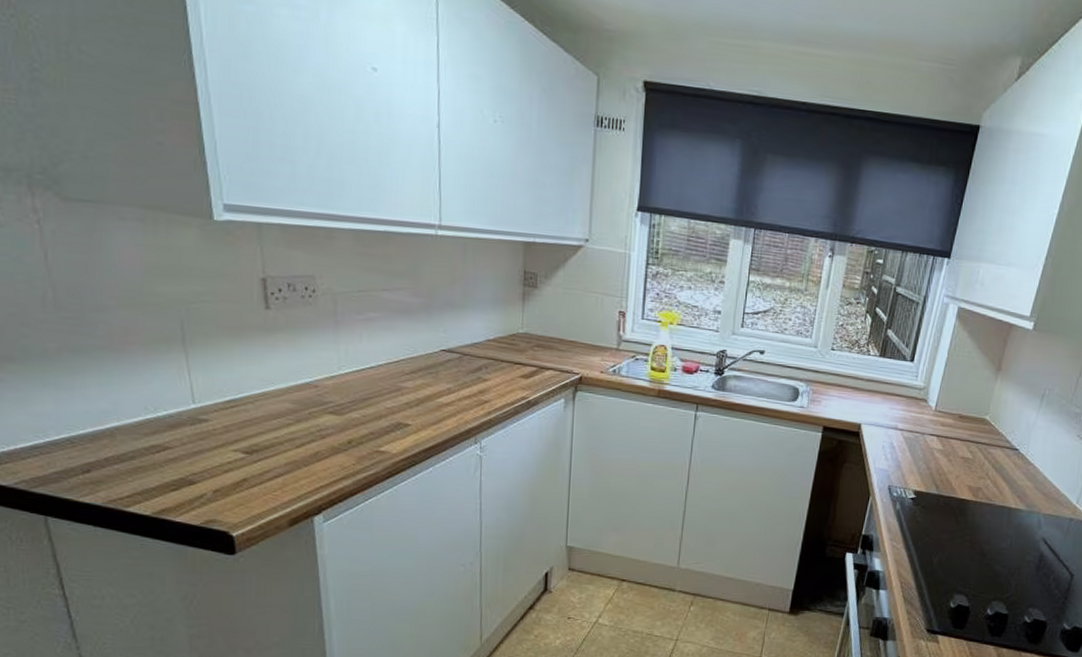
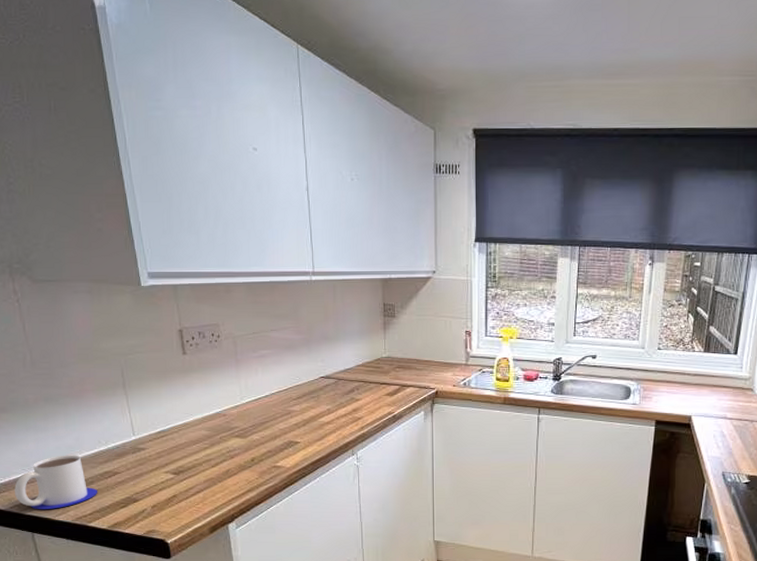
mug: none [22,421,141,488] -> present [14,455,98,509]

